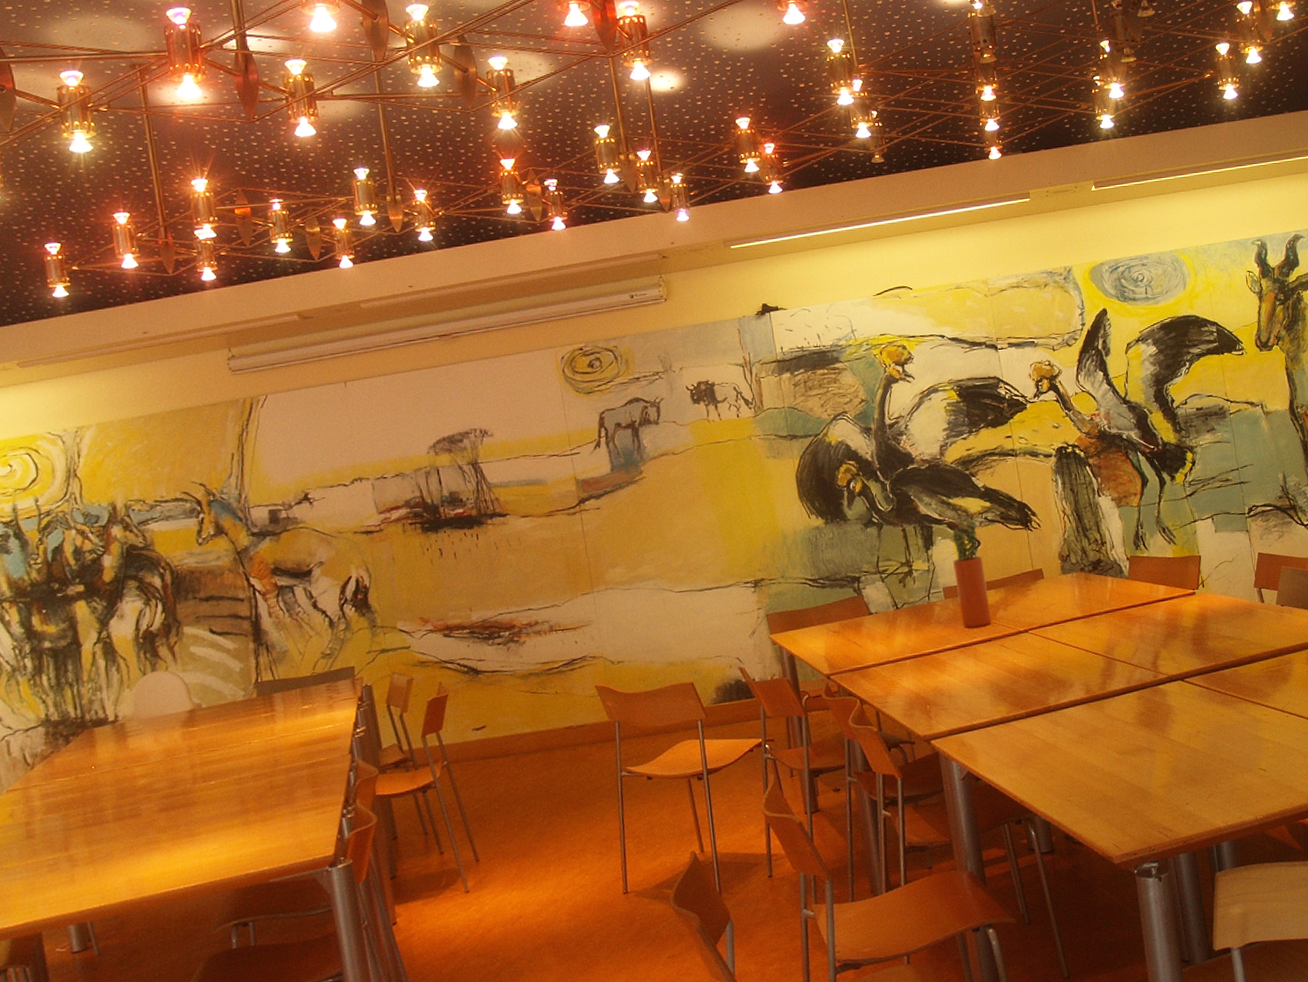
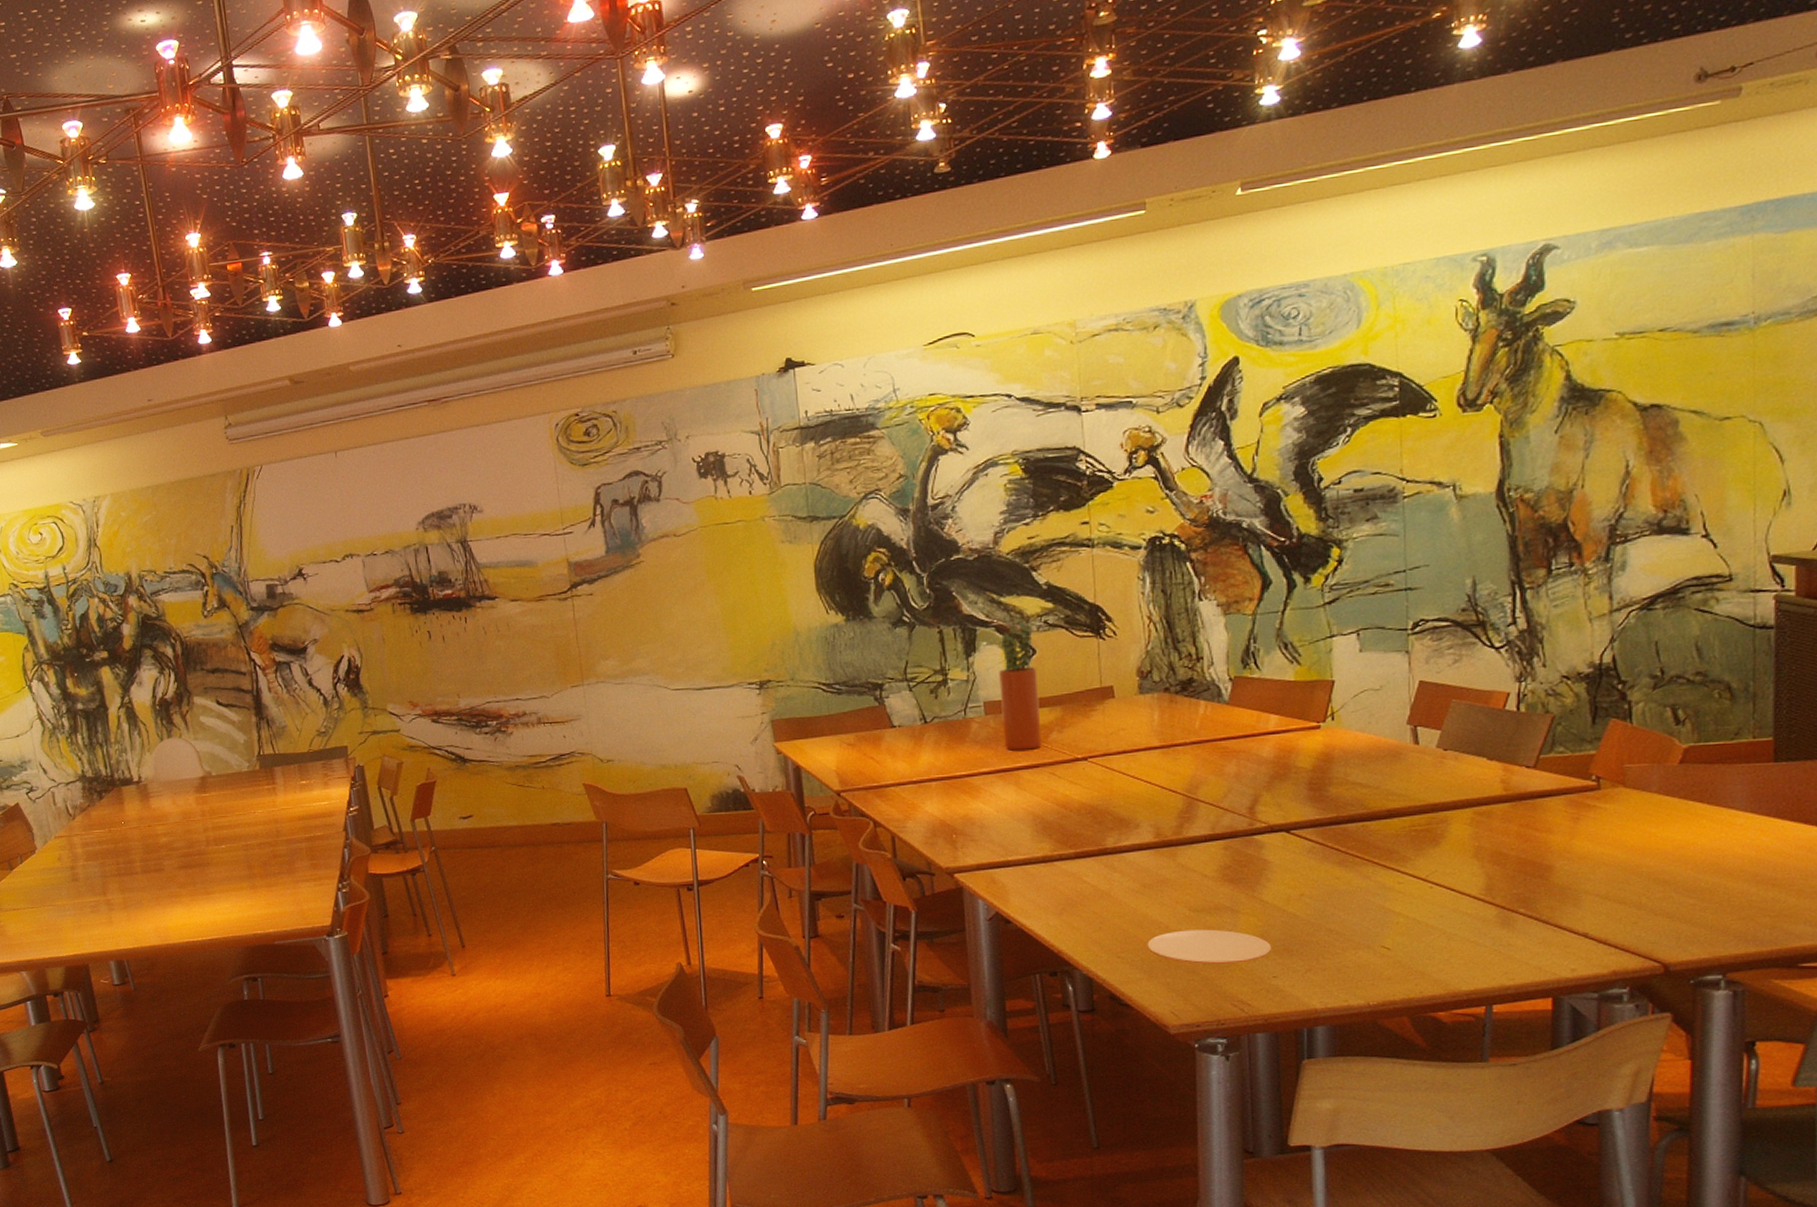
plate: none [1089,767,1182,800] -> present [1147,929,1272,965]

